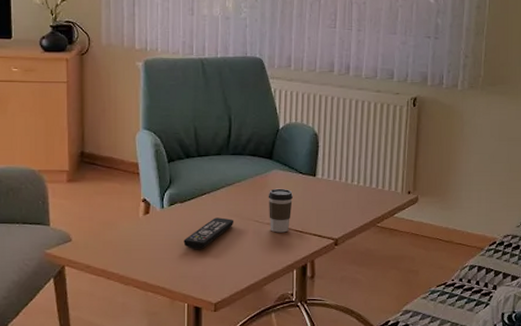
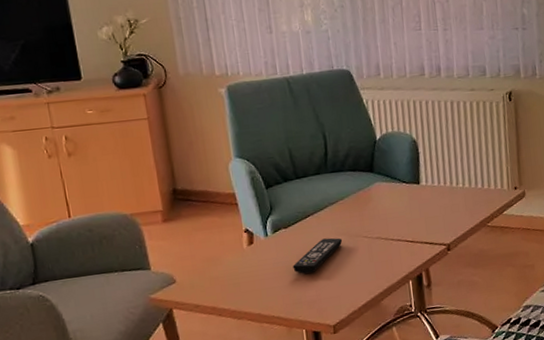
coffee cup: present [268,188,293,233] -> none [373,200,400,246]

